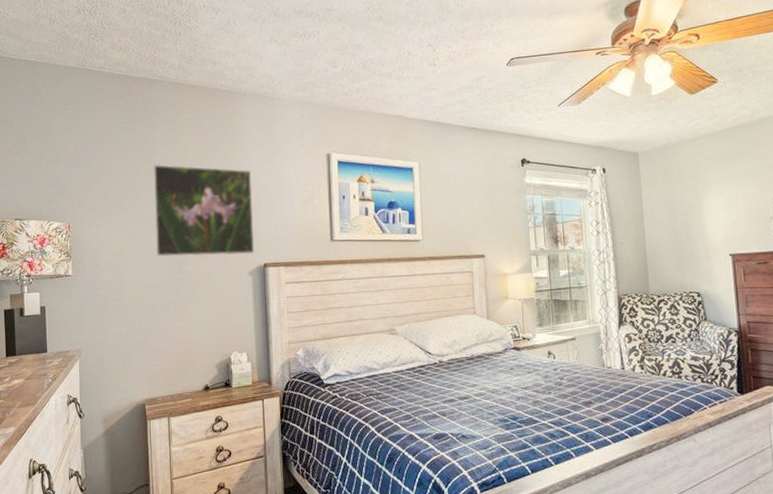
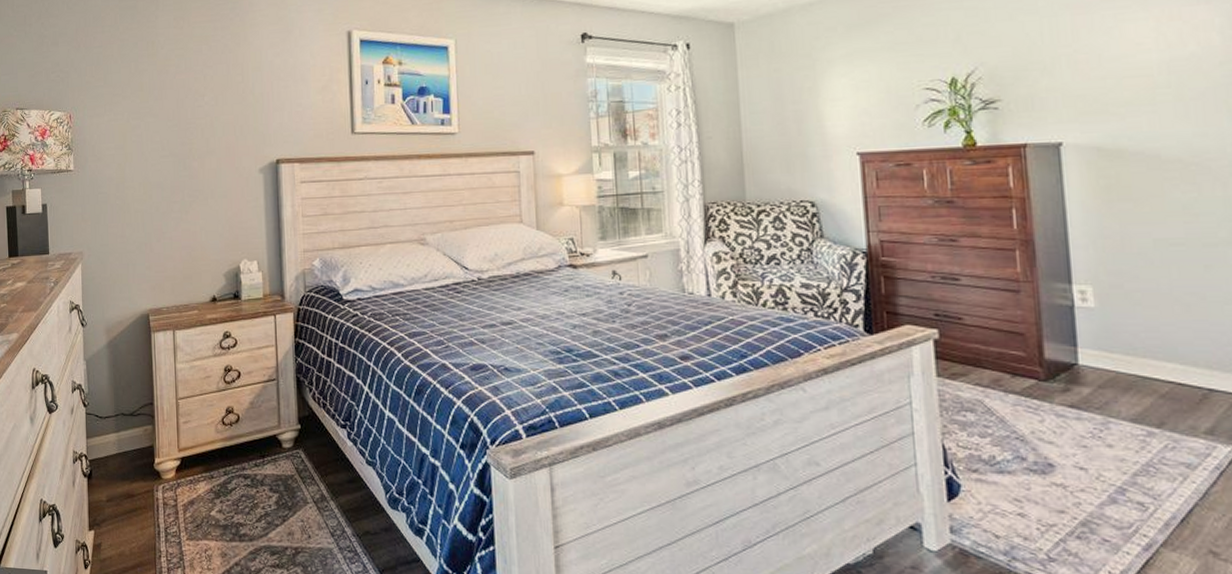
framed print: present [153,164,255,257] -> none [156,46,266,151]

